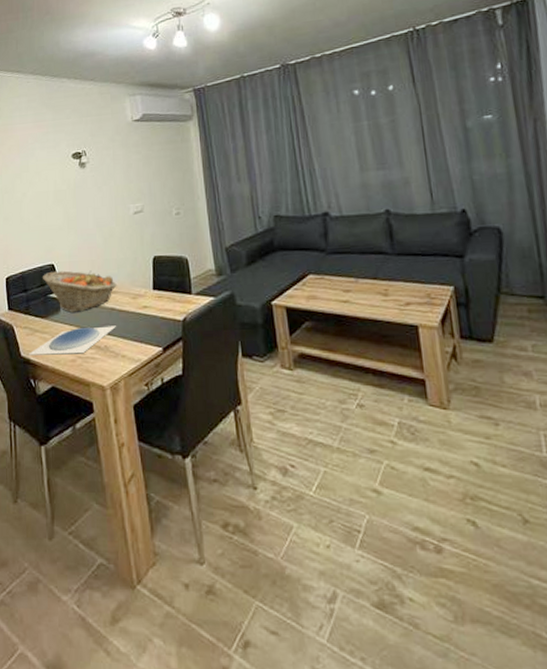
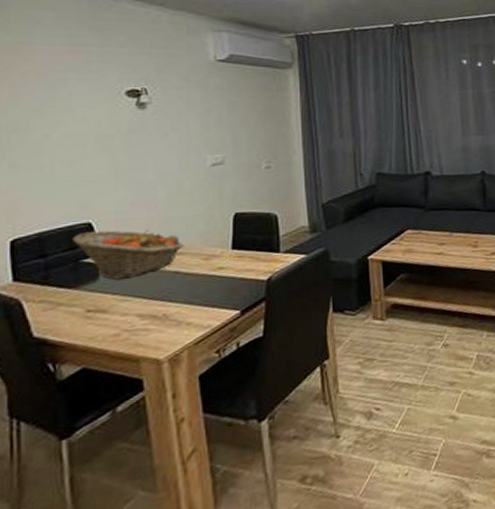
plate: present [28,326,116,355] -> none [45,291,180,335]

